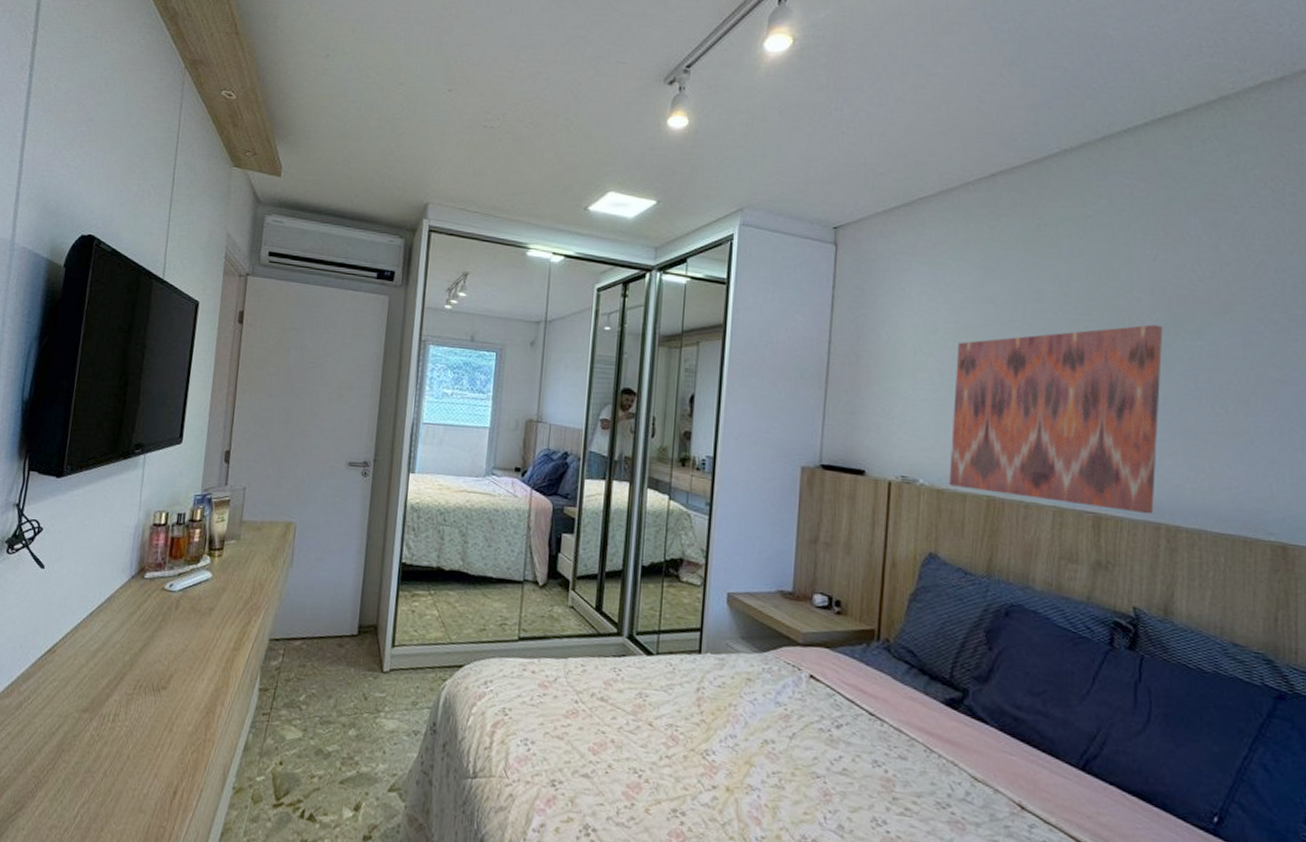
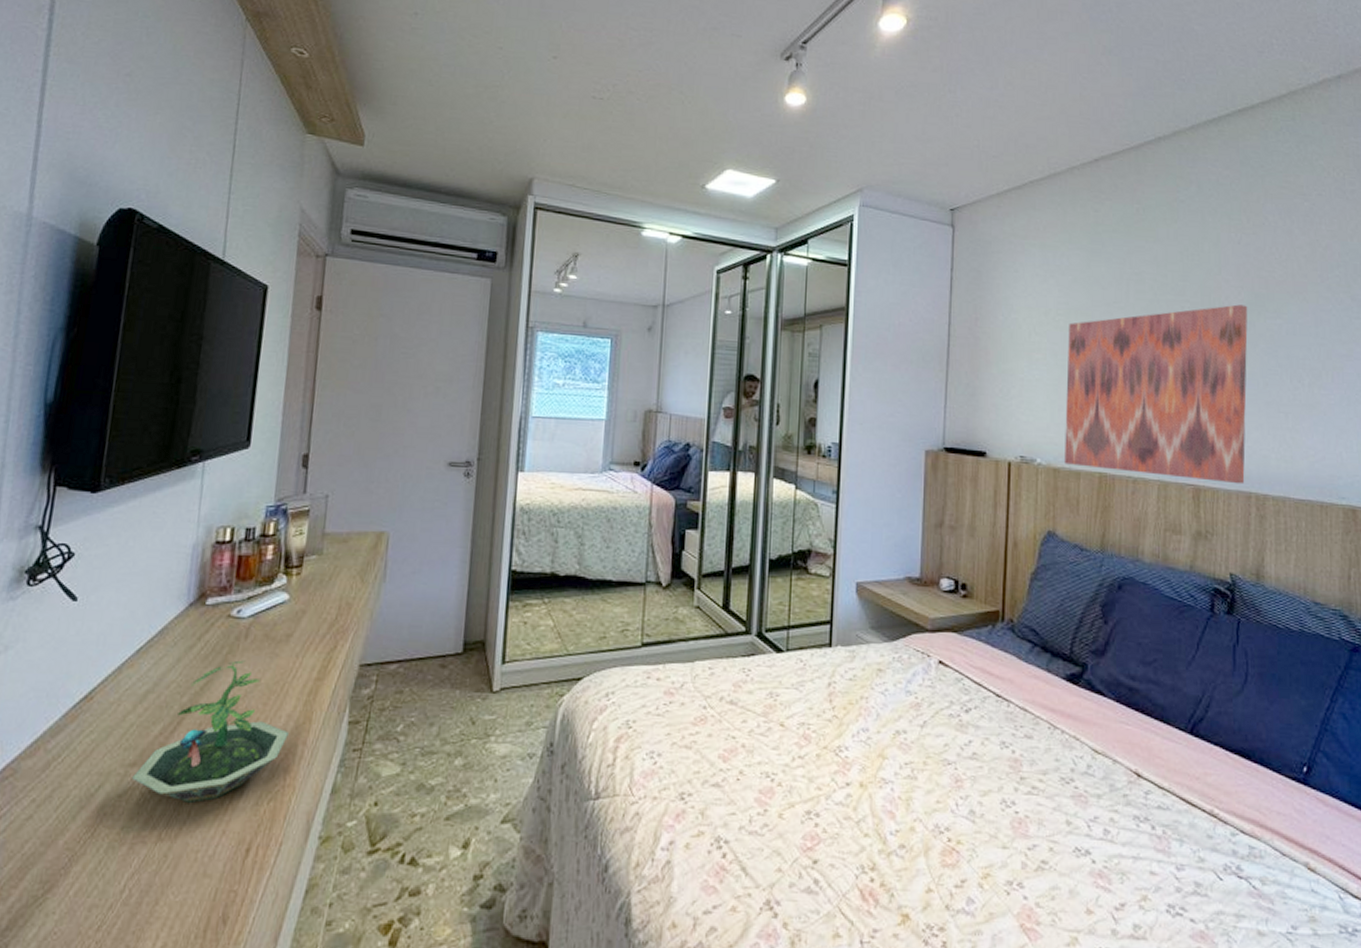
terrarium: none [84,628,209,748] -> present [132,660,288,803]

